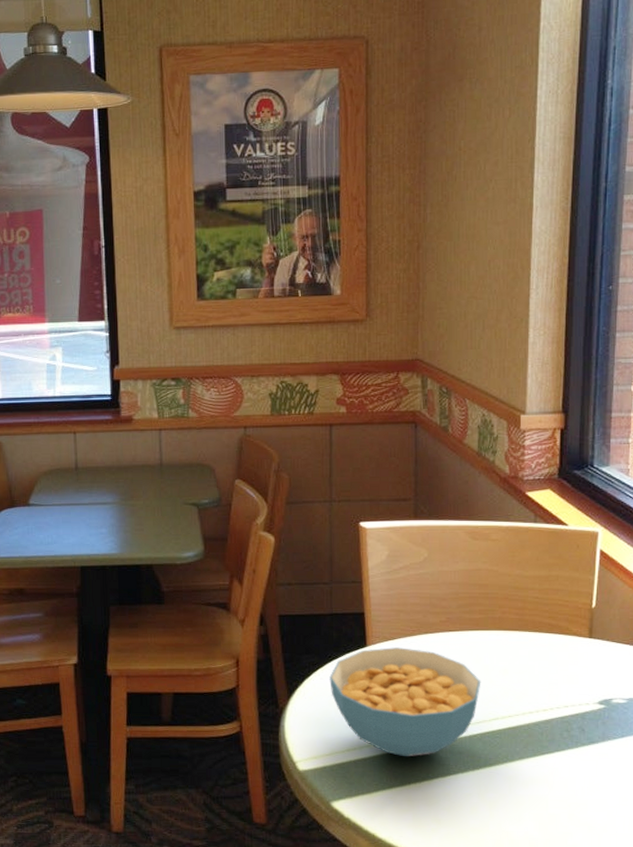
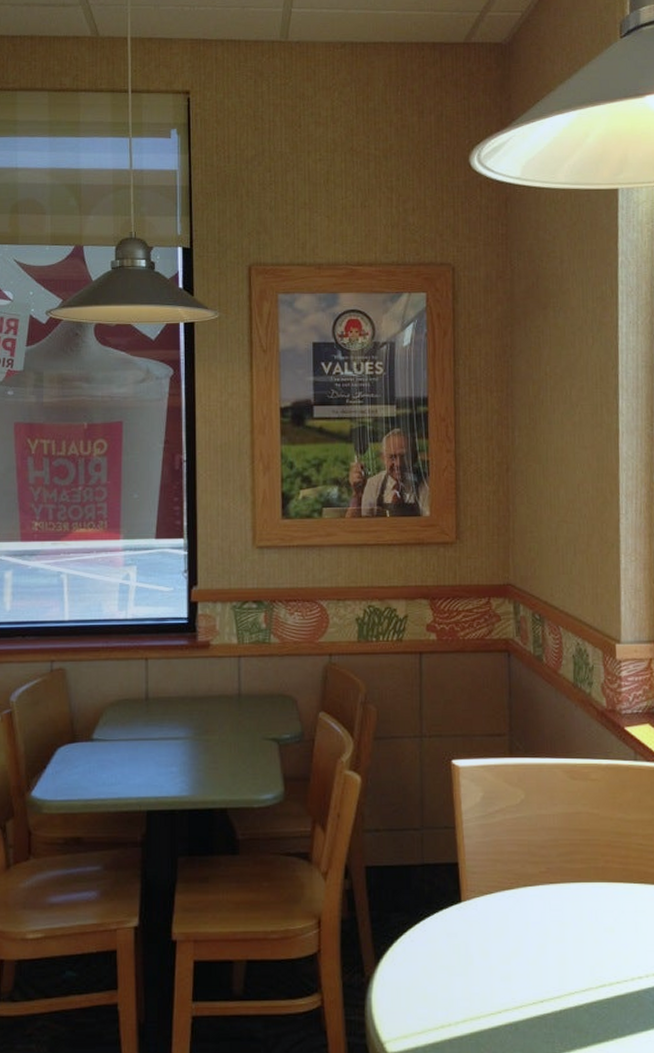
cereal bowl: present [329,647,481,757] -> none [421,903,586,1034]

